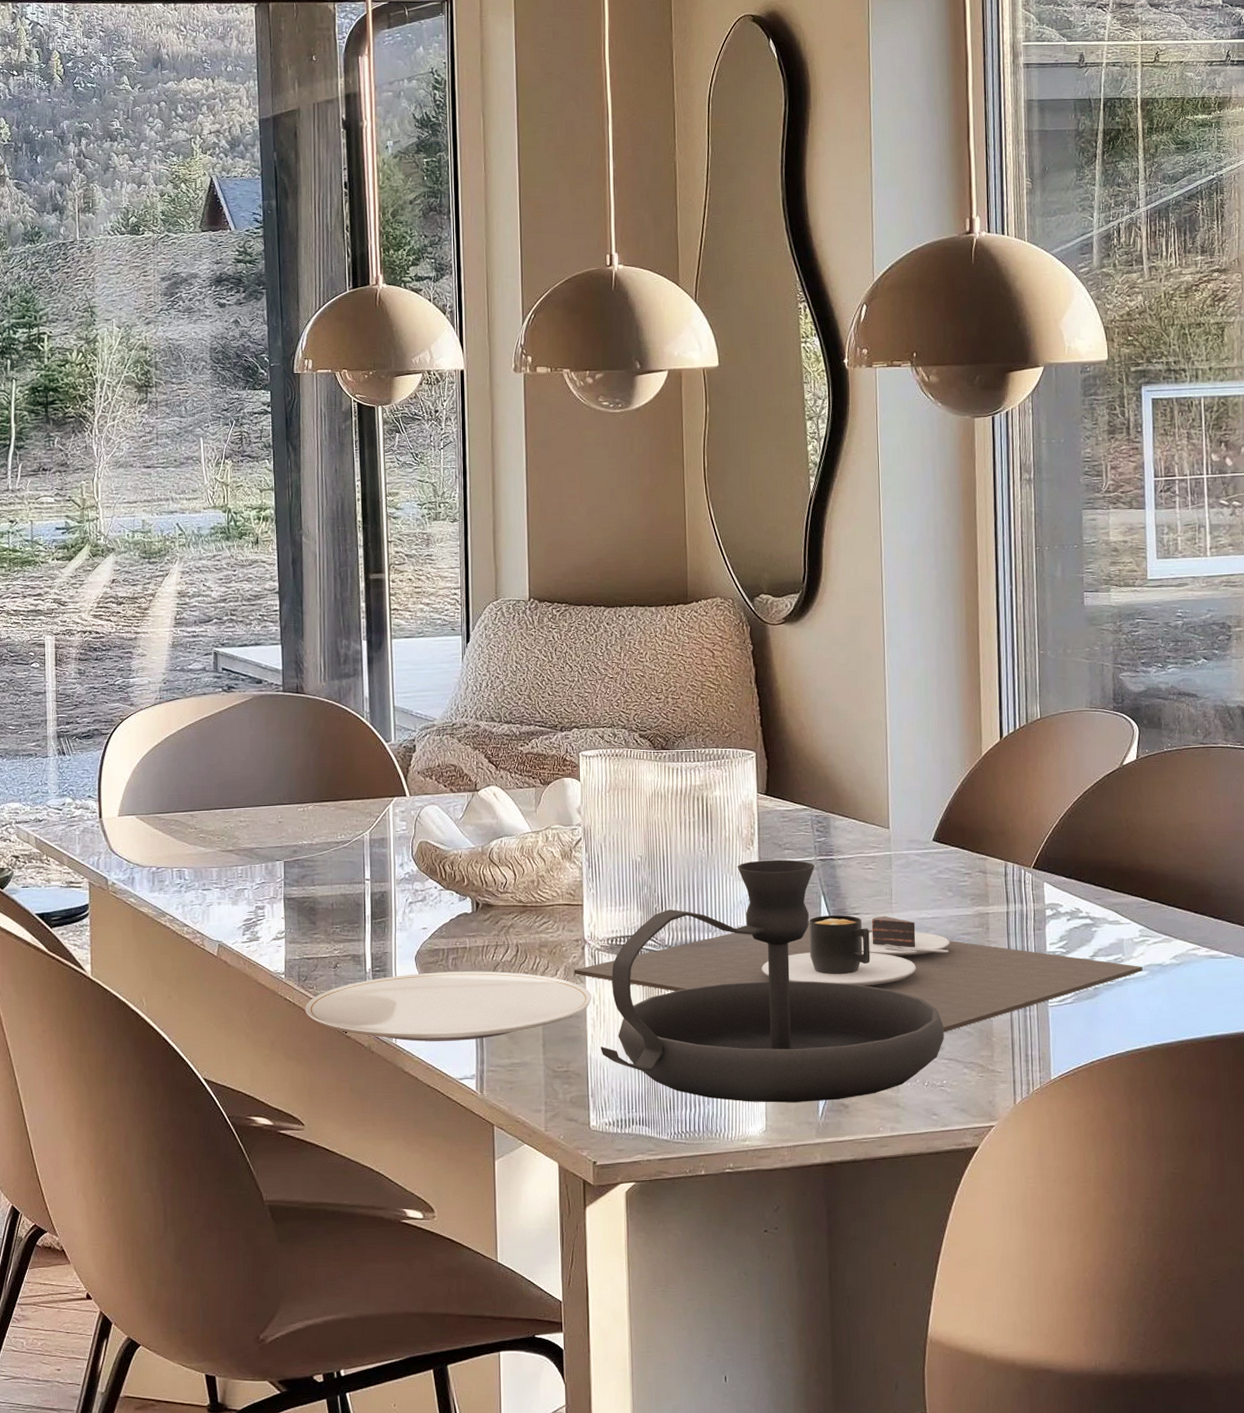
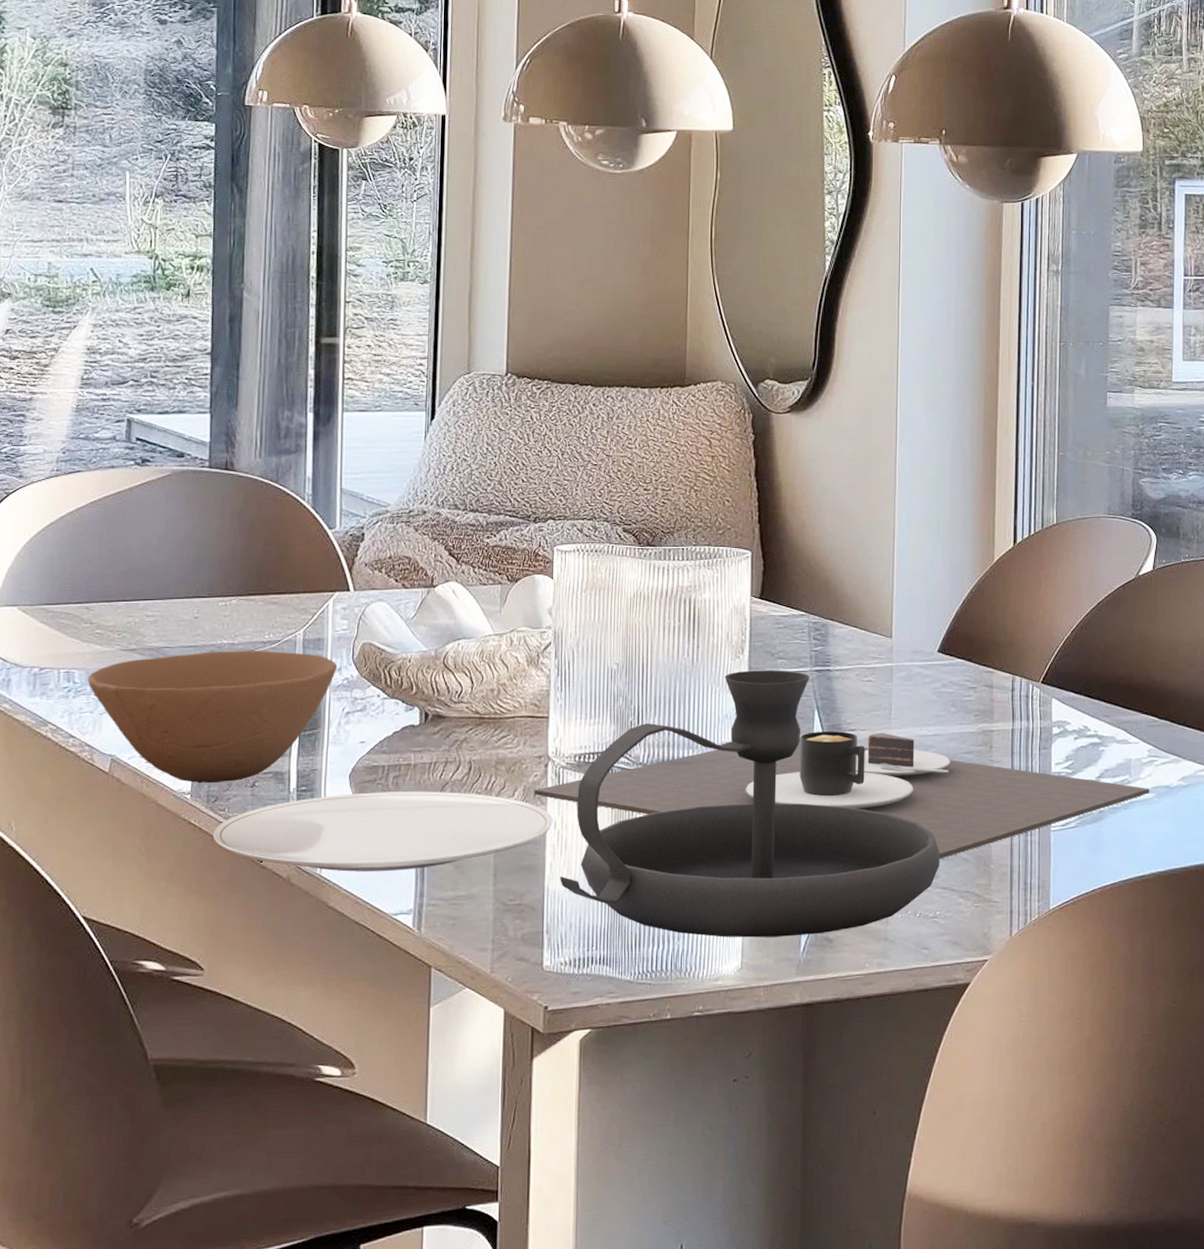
bowl: none [195,849,400,965] -> present [87,650,338,784]

